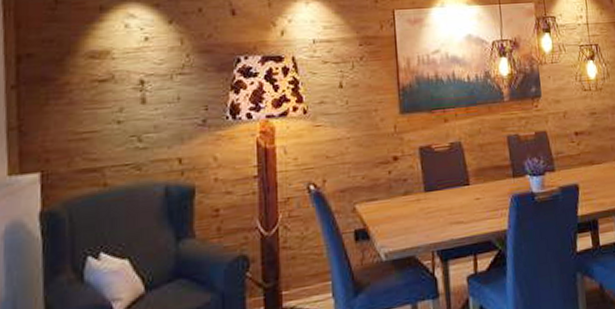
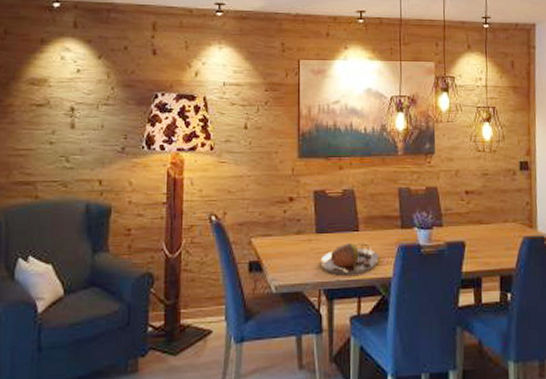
serving tray: none [431,197,494,234] -> present [320,243,380,275]

